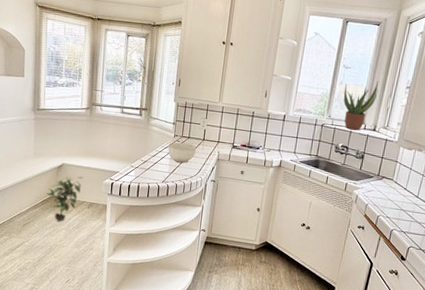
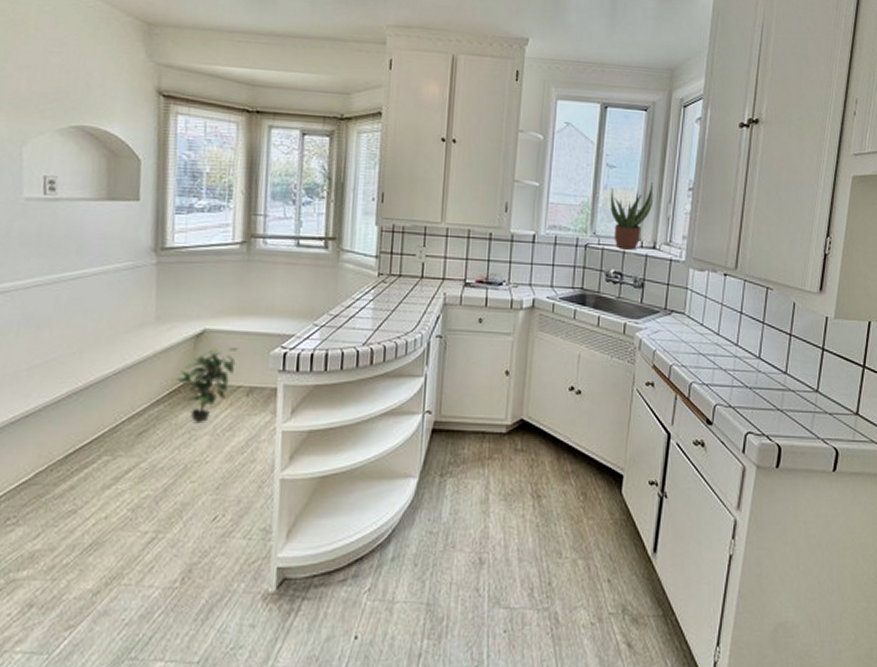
bowl: present [167,142,197,163] -> none [368,283,413,313]

